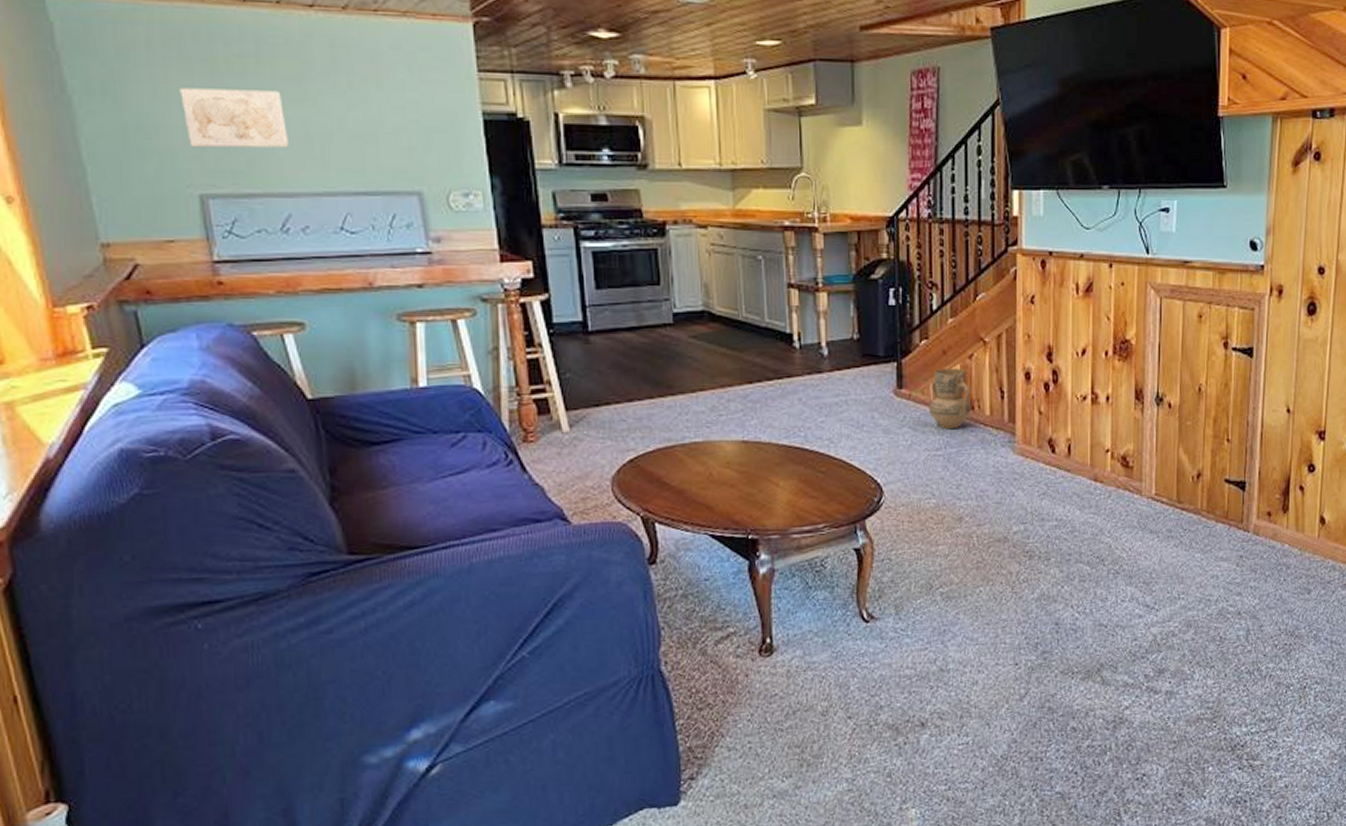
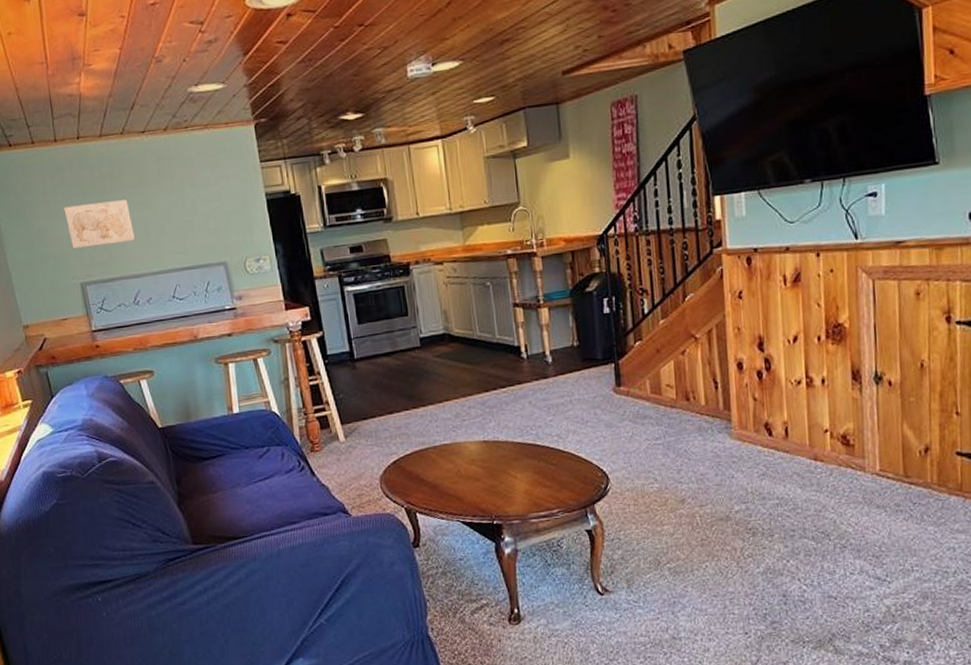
ceramic jug: present [928,368,972,430] -> none [646,364,688,421]

